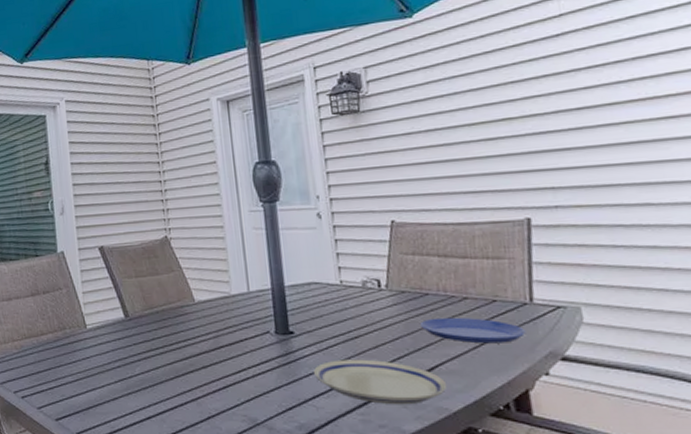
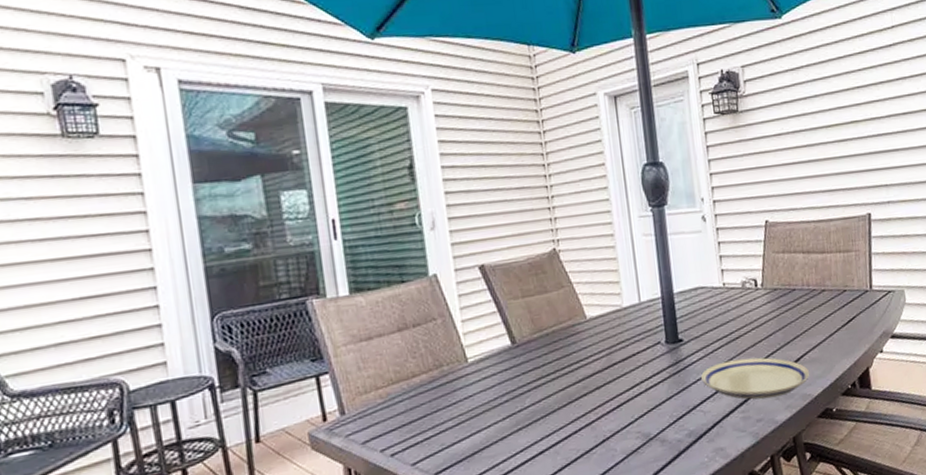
plate: present [419,317,527,344] -> none [788,308,867,332]

